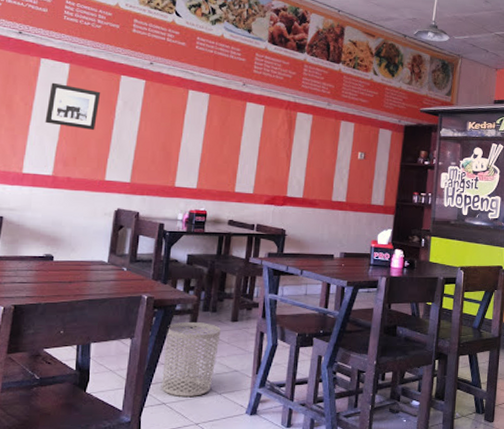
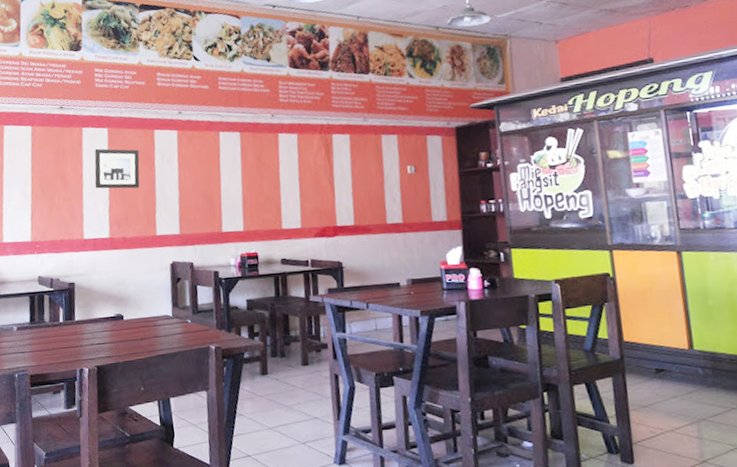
waste bin: present [162,322,221,397] -> none [239,369,294,448]

